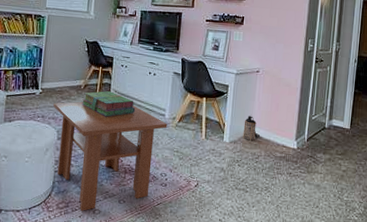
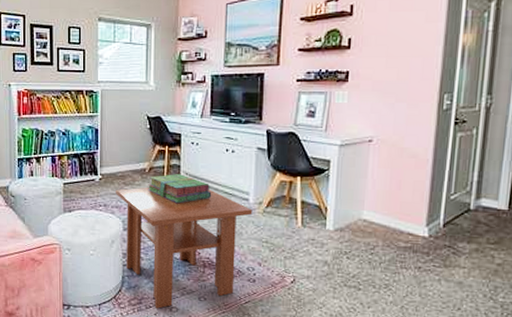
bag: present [243,116,261,141] -> none [352,197,377,229]

